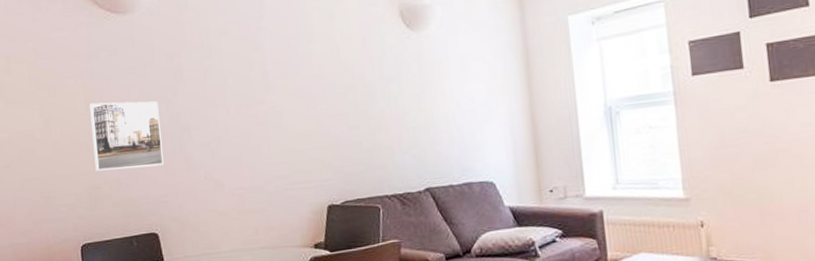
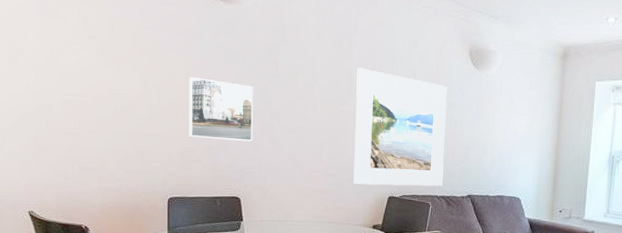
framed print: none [270,56,392,196] -> present [353,67,447,187]

